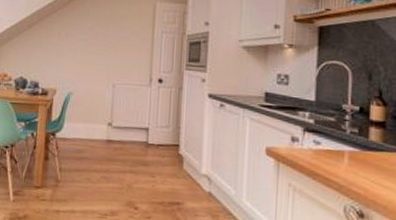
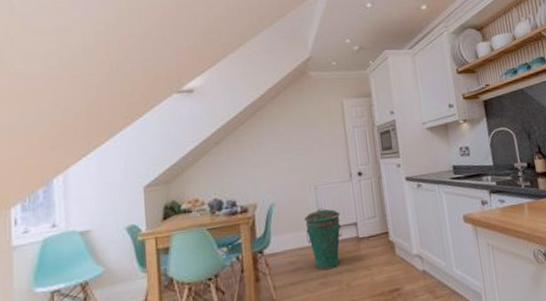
trash can: none [97,106,134,167] -> present [304,208,343,271]

